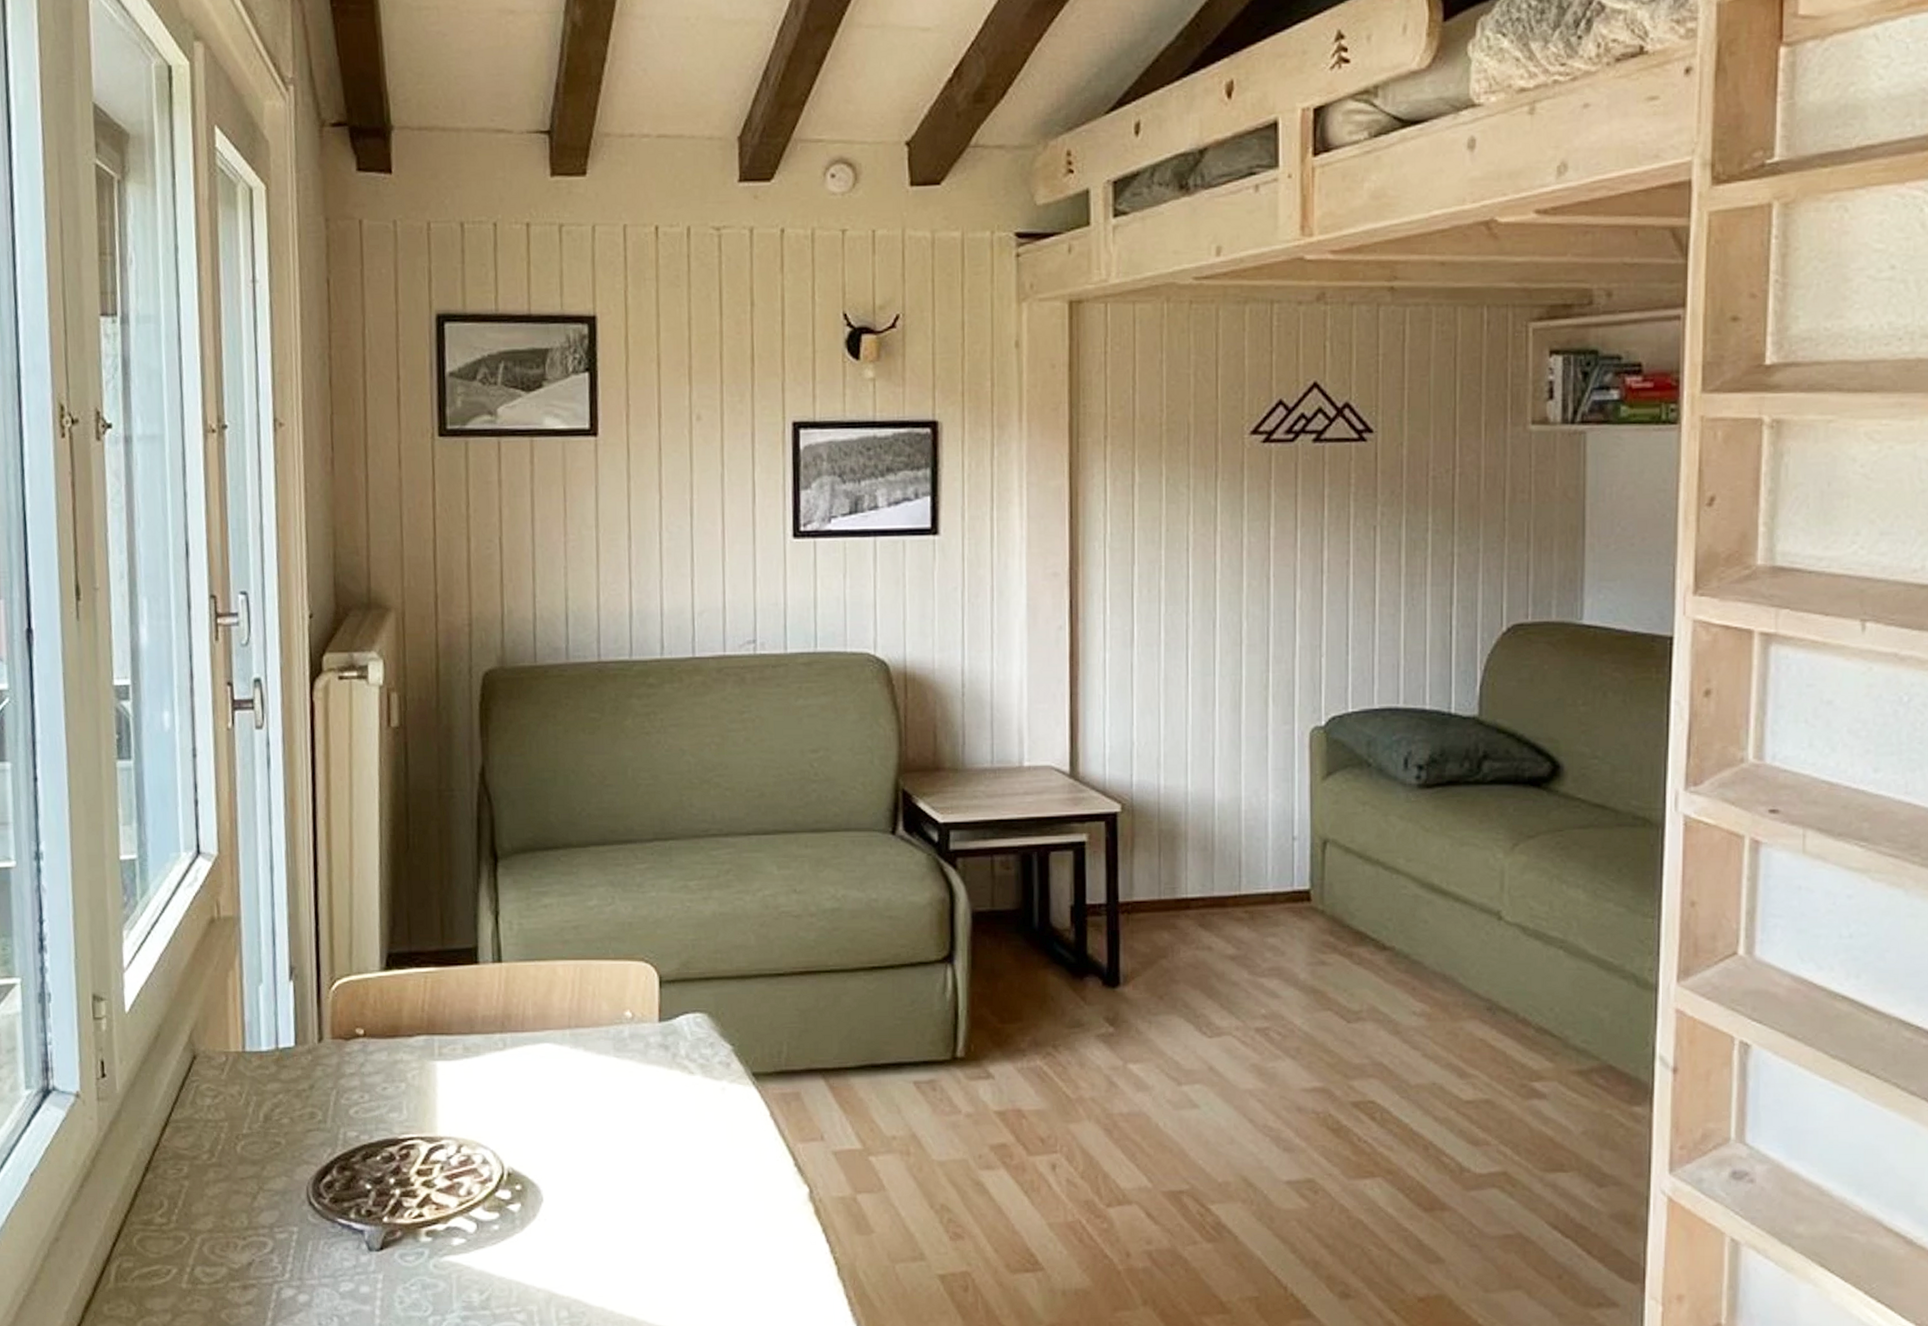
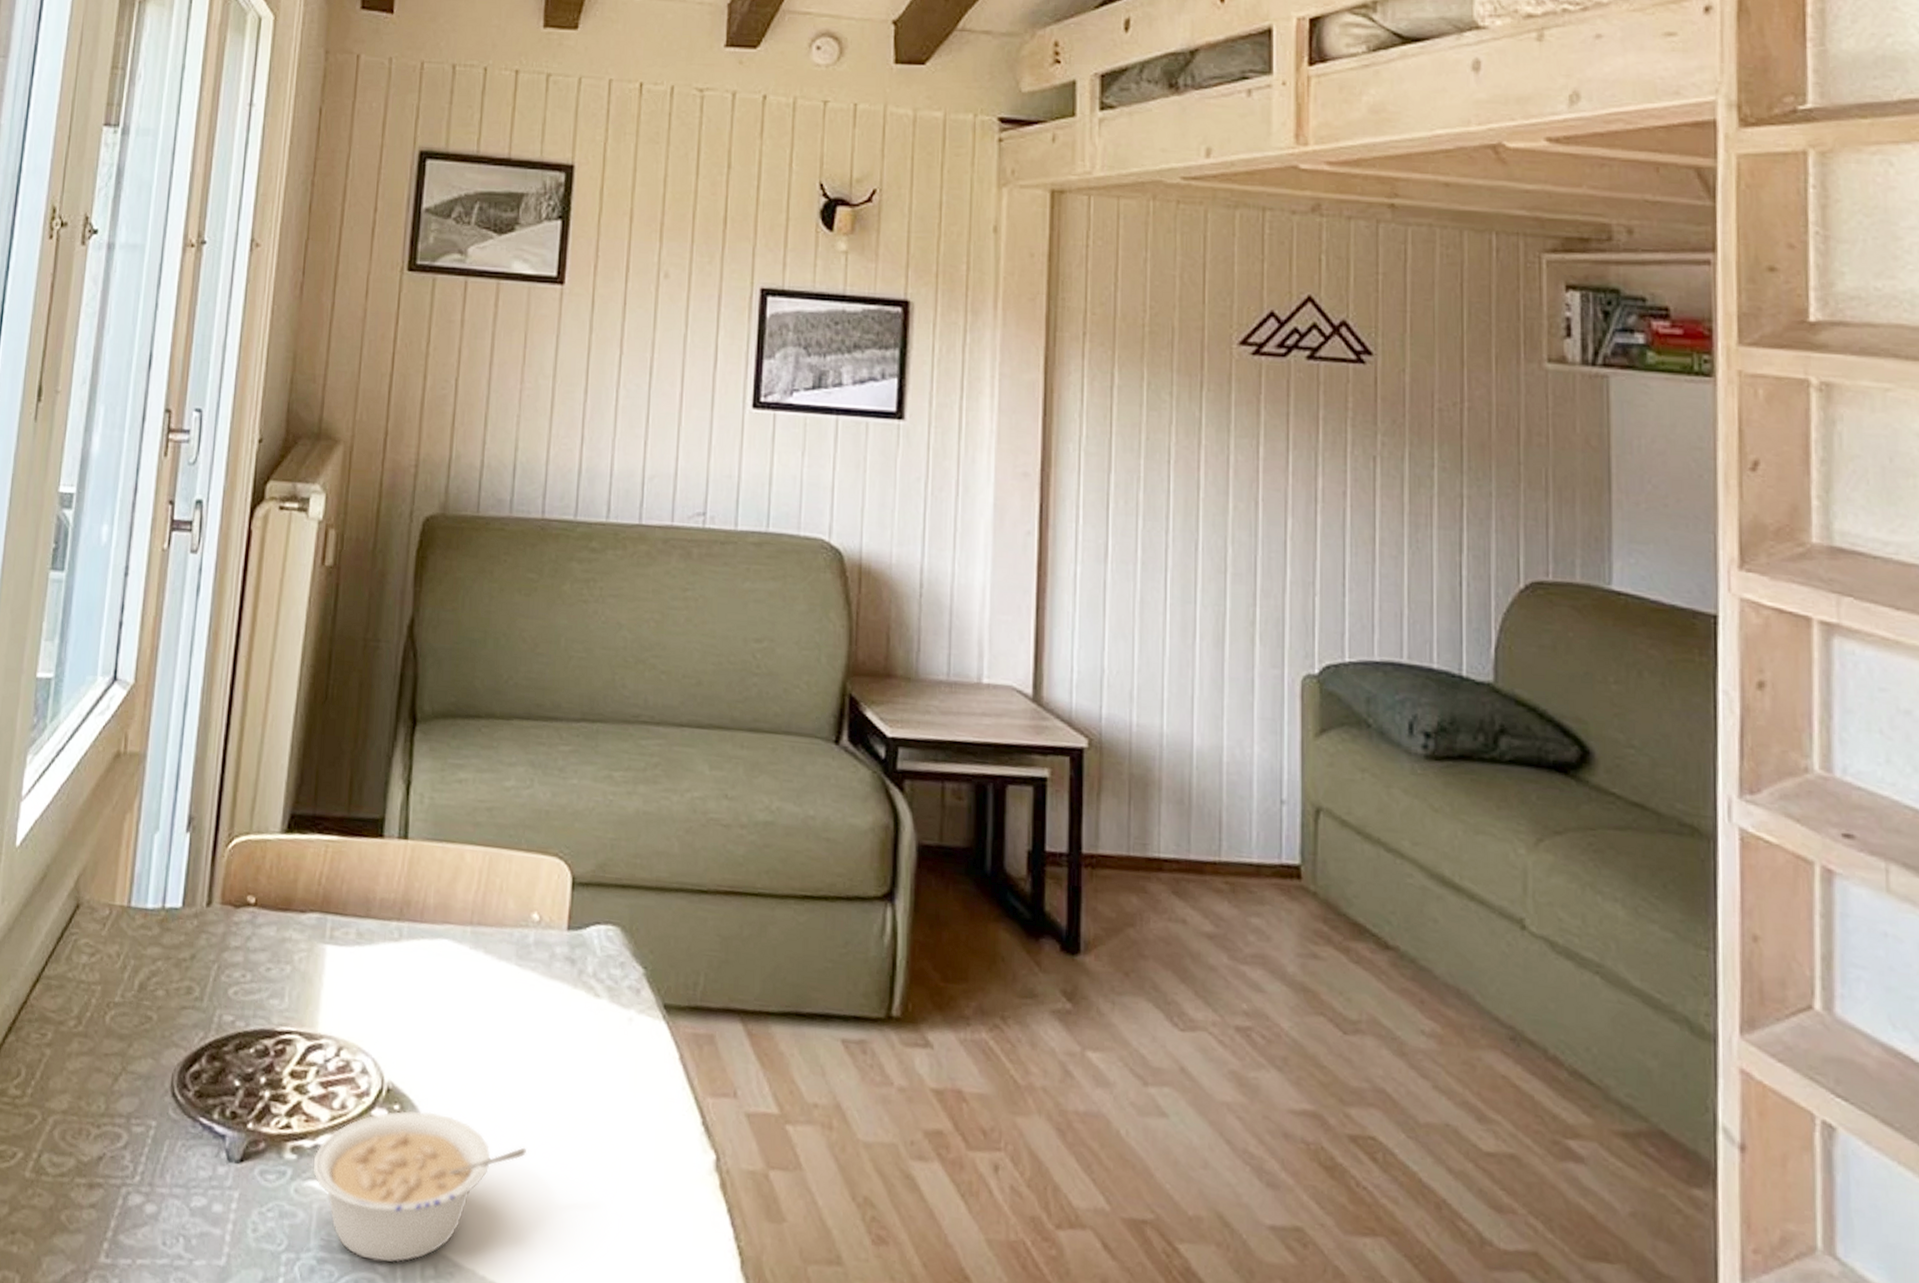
legume: none [447,1187,640,1312] -> present [313,1110,526,1263]

